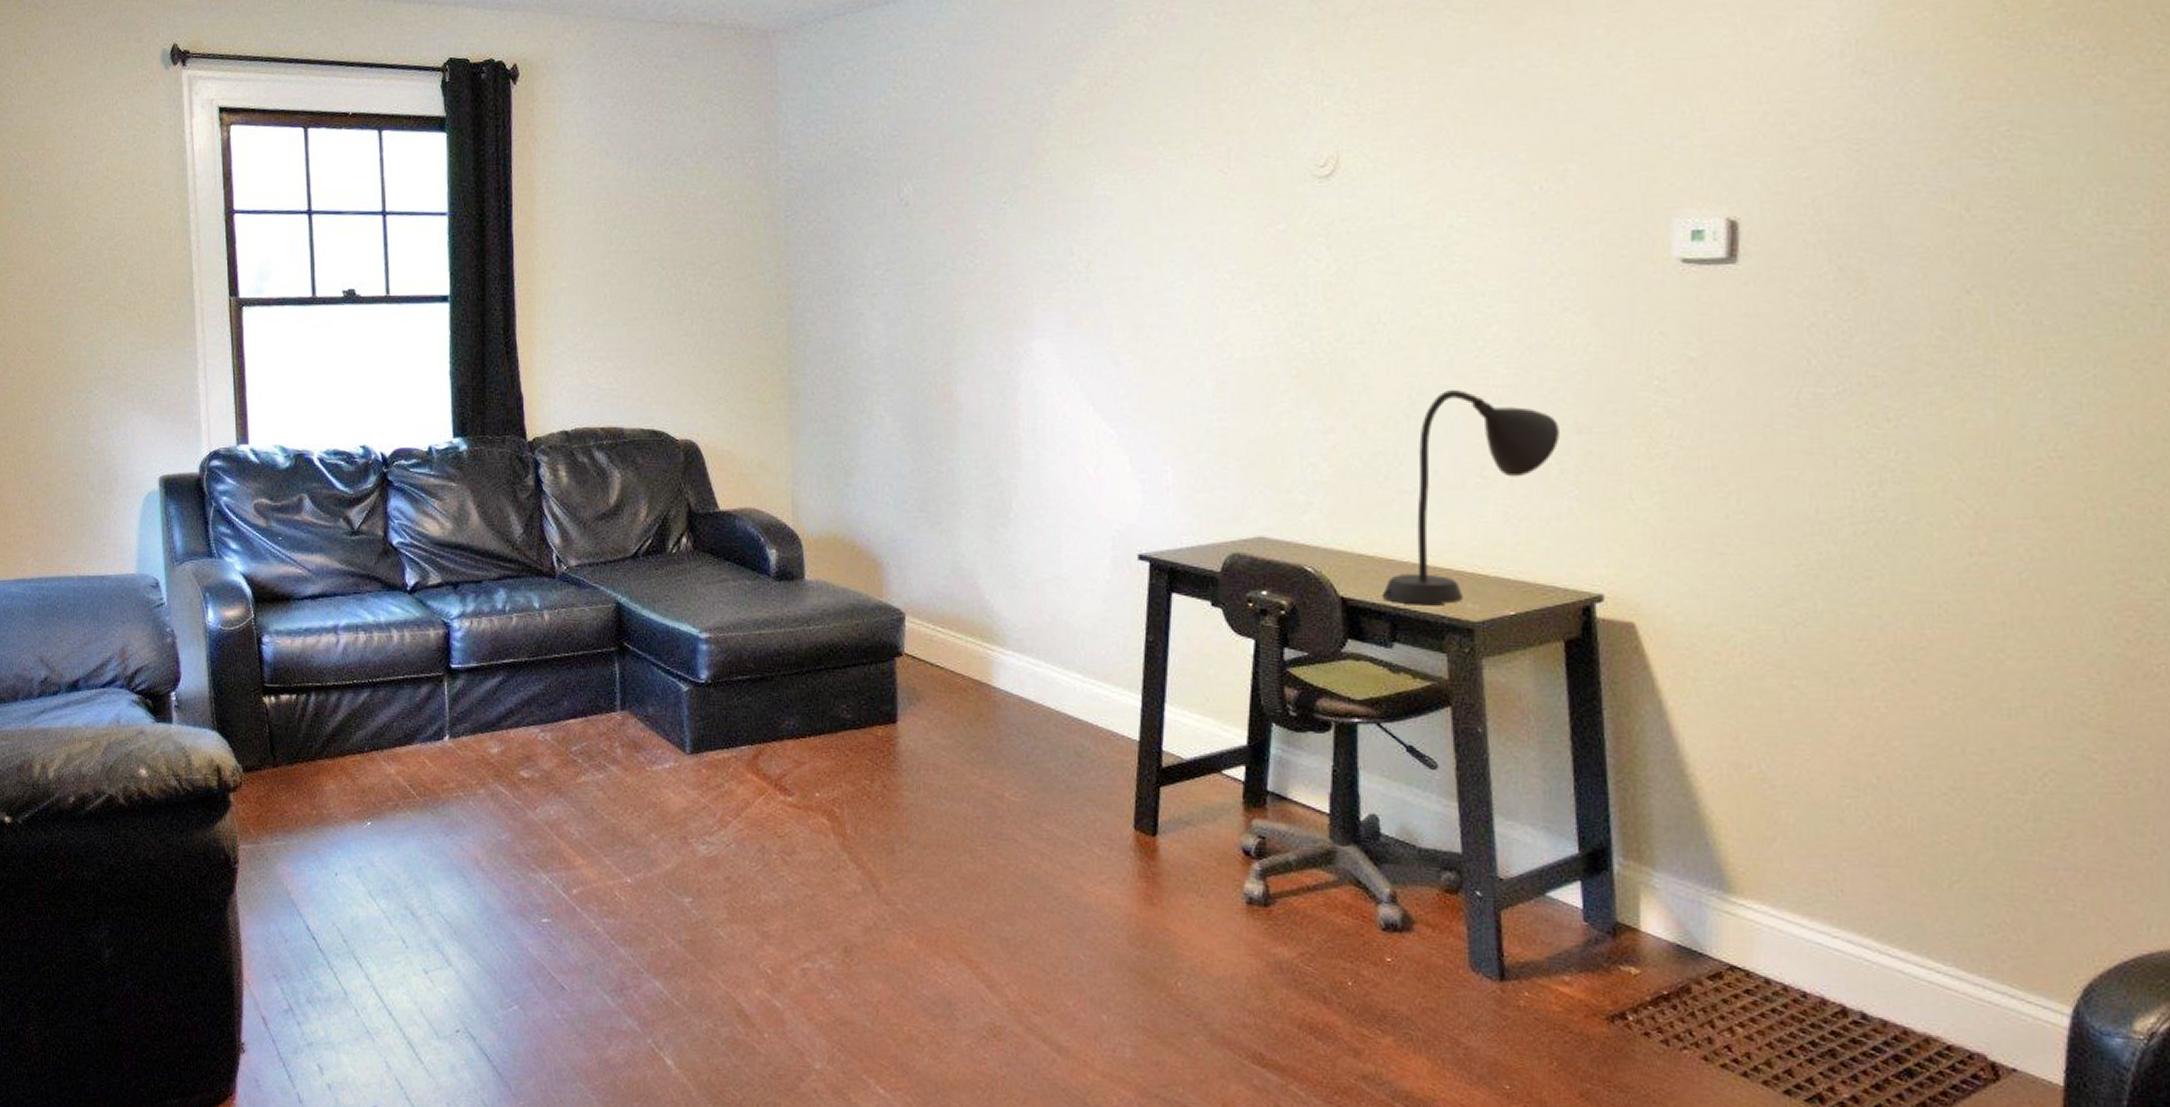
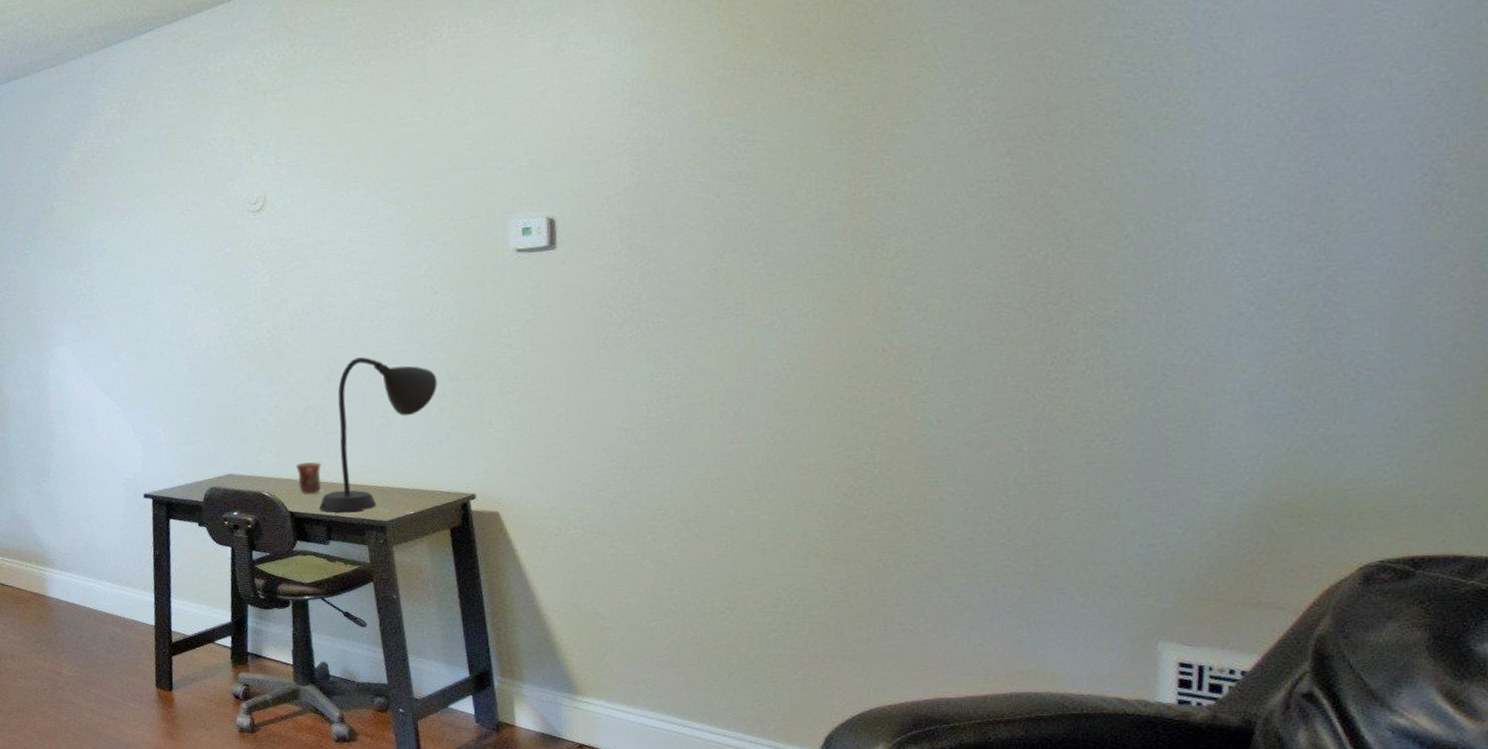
mug: none [1354,530,1389,574] -> present [296,462,322,494]

